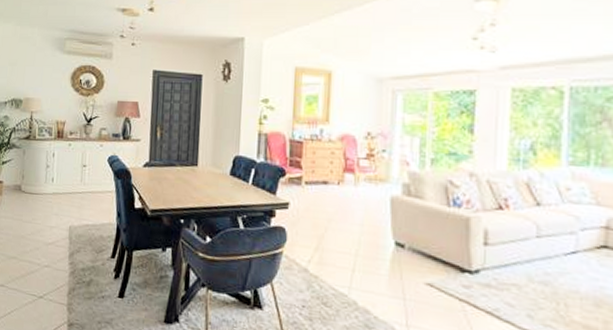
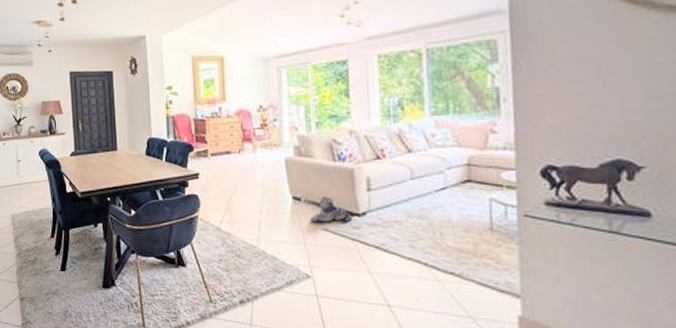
plush toy: none [413,245,461,280] -> present [310,196,351,223]

